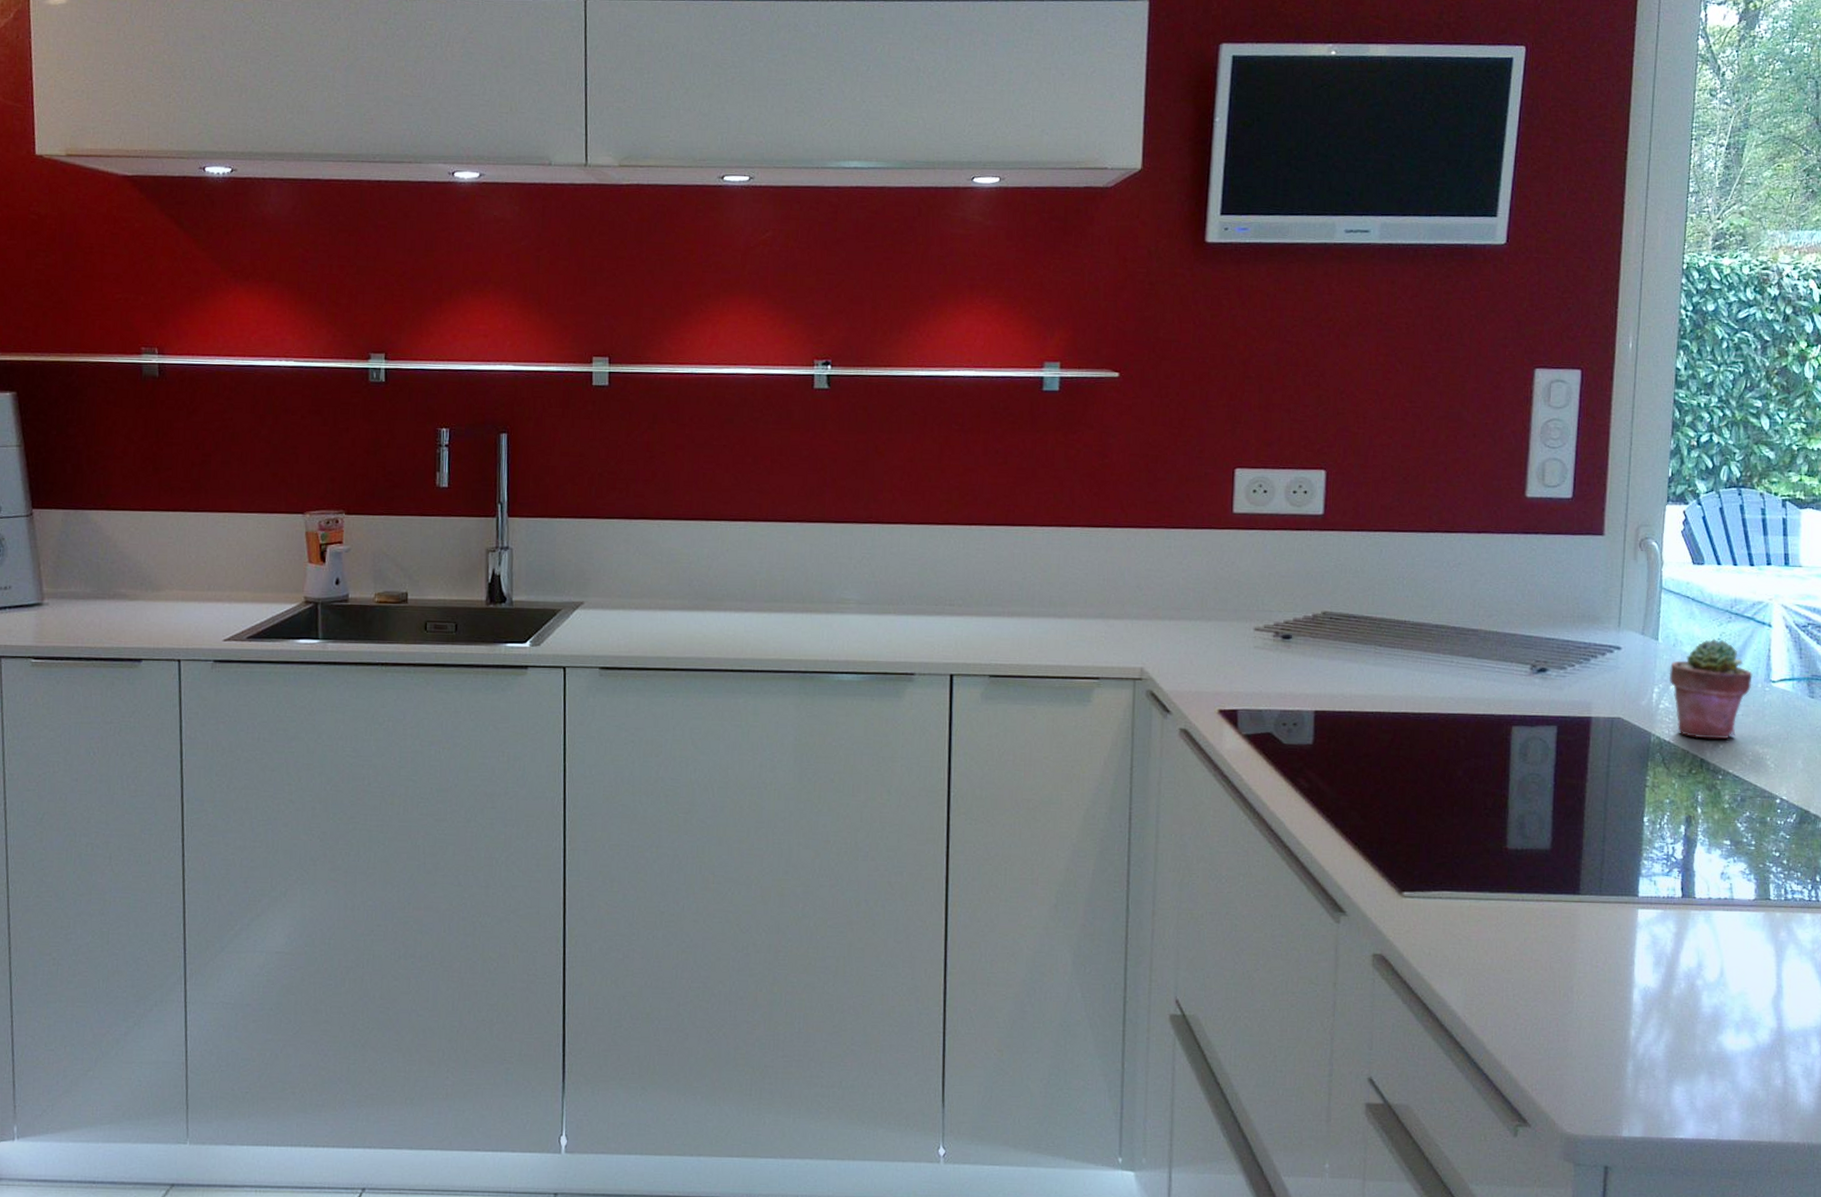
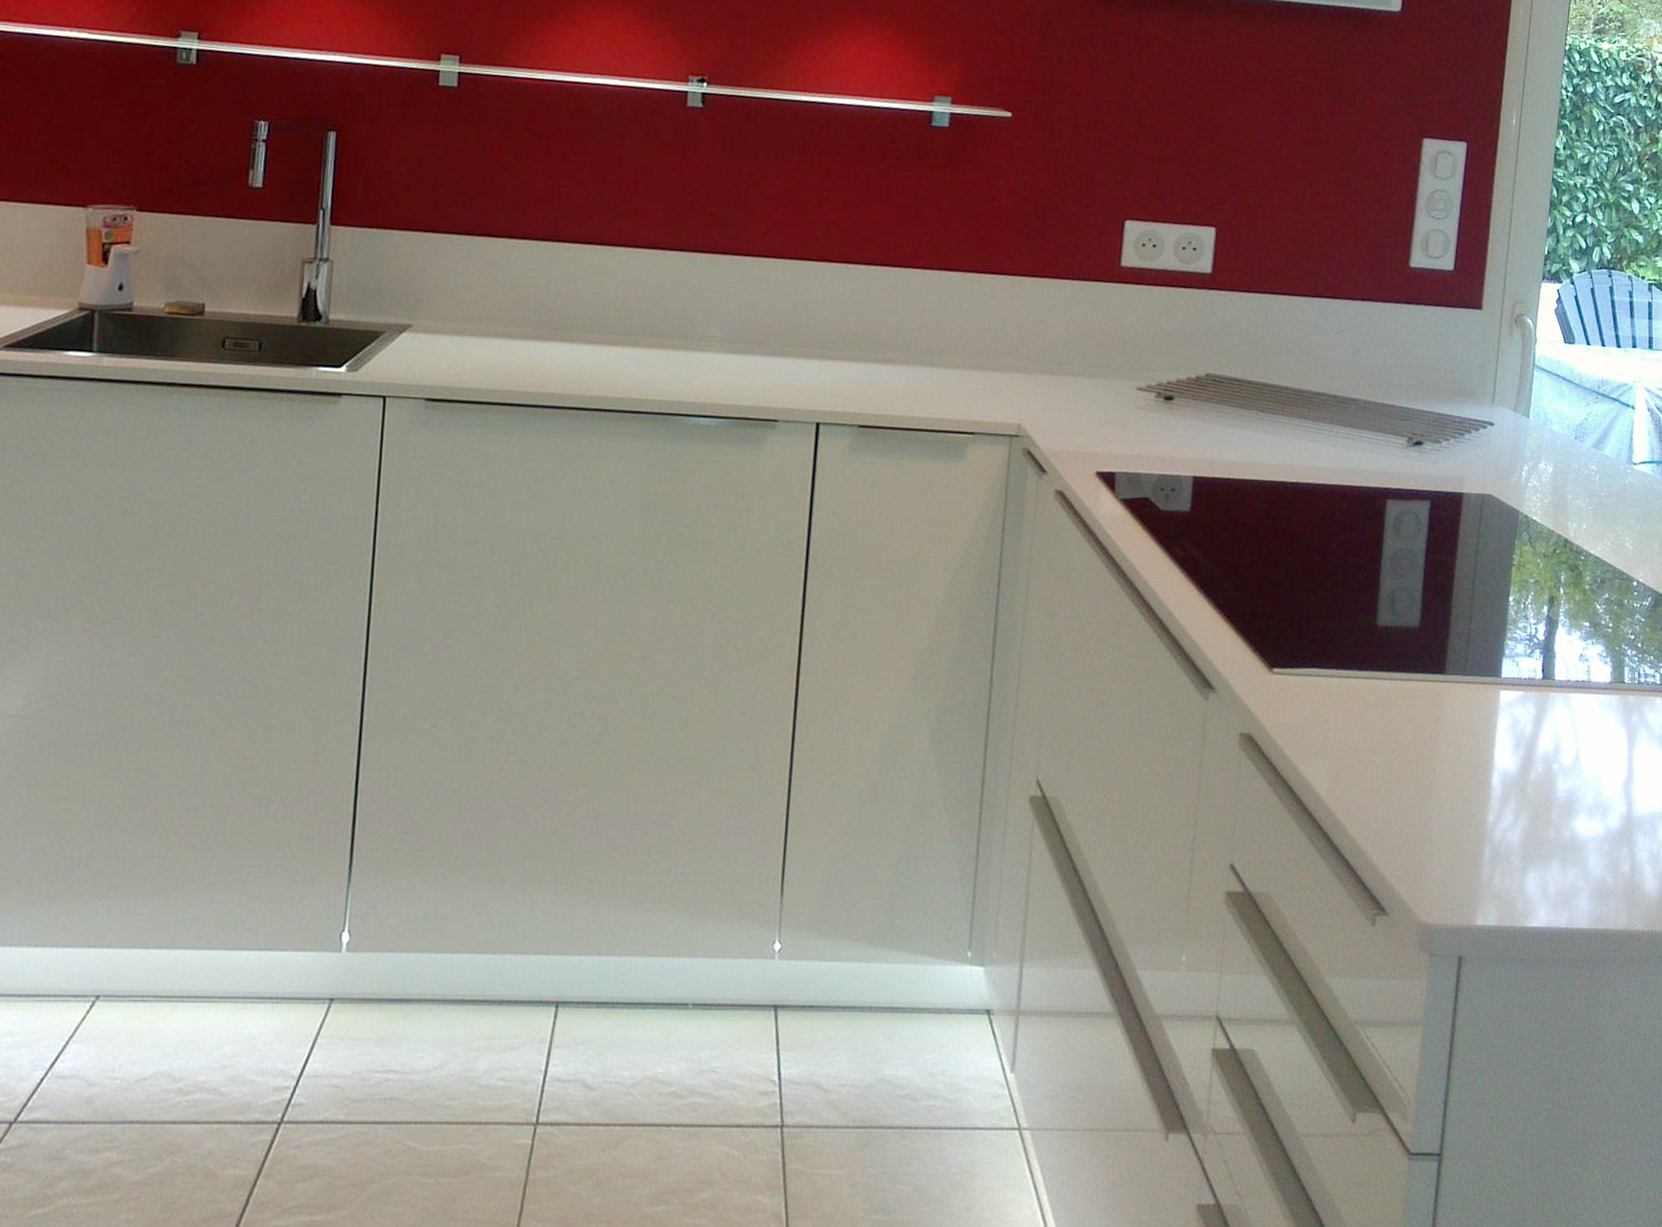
potted succulent: present [1669,638,1753,739] -> none [1538,418,1616,519]

